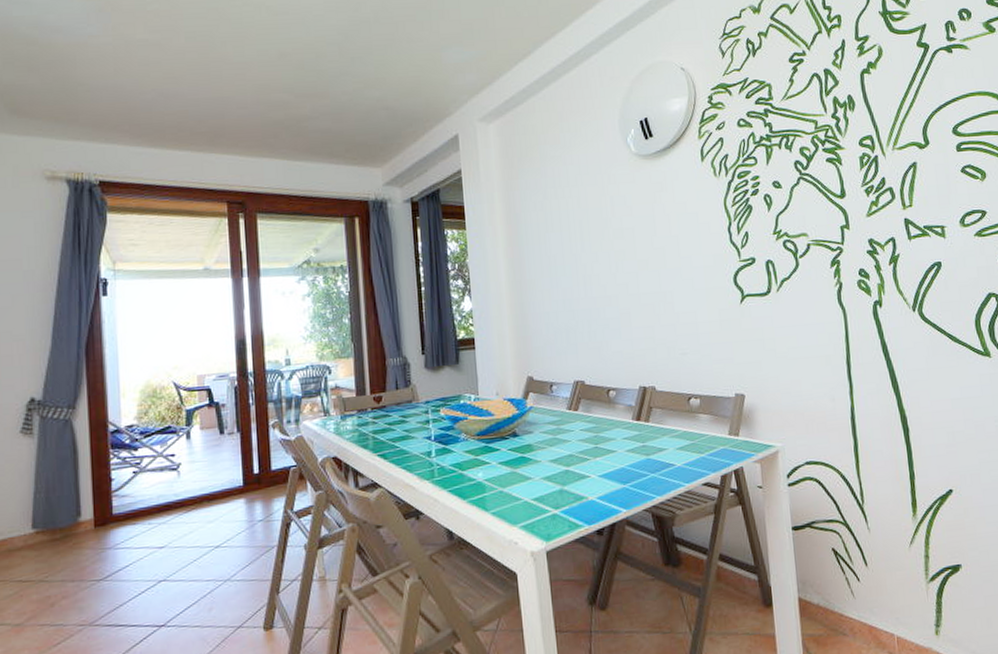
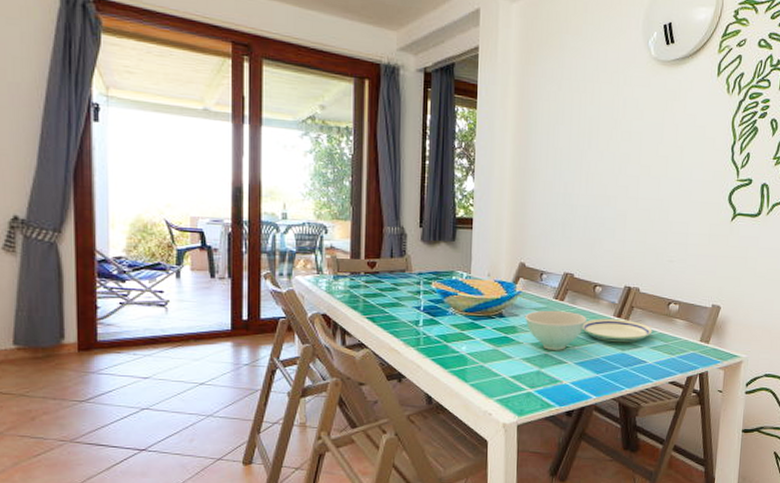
bowl: none [539,421,605,466] -> present [525,310,587,351]
plate: none [601,422,676,449] -> present [582,318,653,343]

